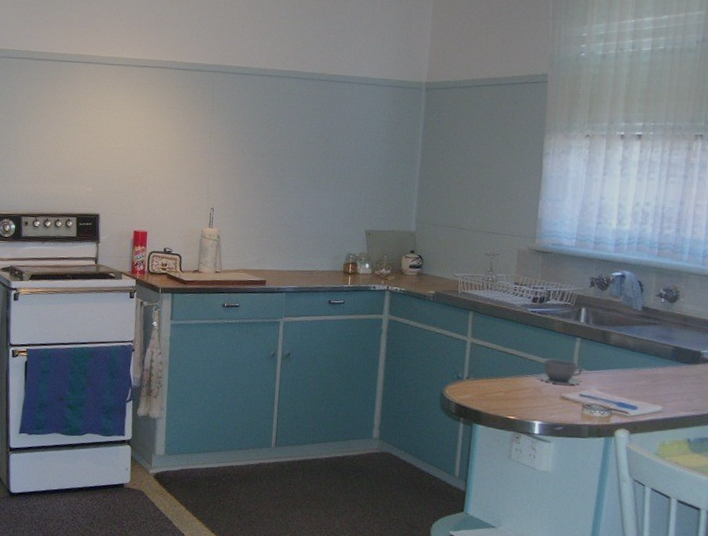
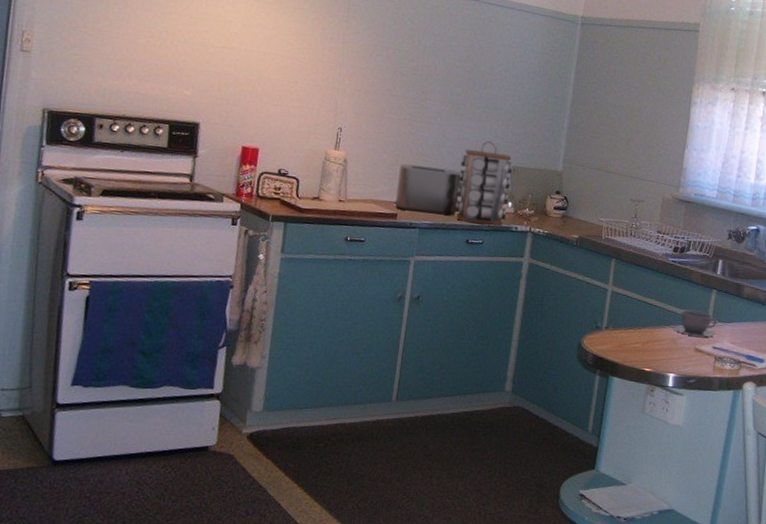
toaster: none [262,235,324,280] -> present [394,163,464,216]
spice rack: none [317,208,368,287] -> present [455,140,513,226]

